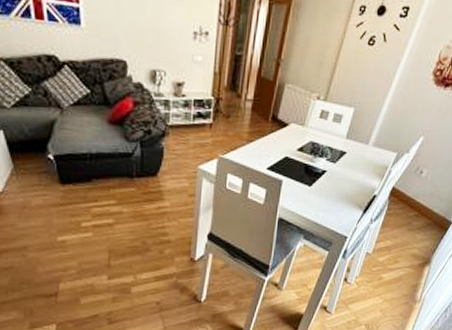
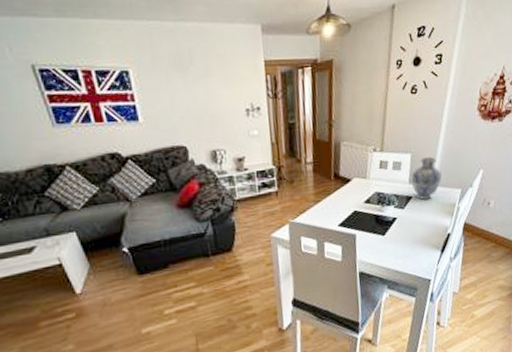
decorative vase: none [348,114,381,159] -> present [411,156,442,200]

